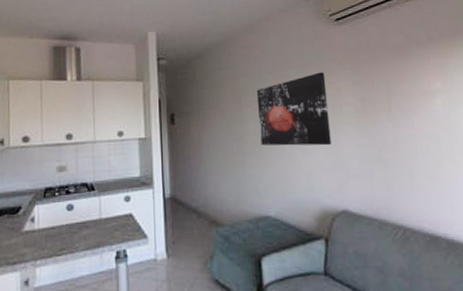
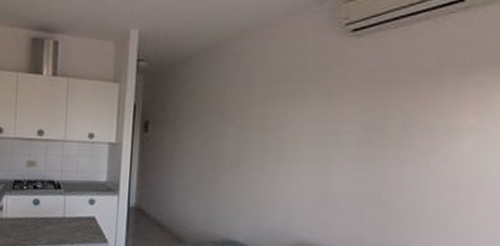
wall art: present [256,72,332,146] -> none [239,91,328,176]

